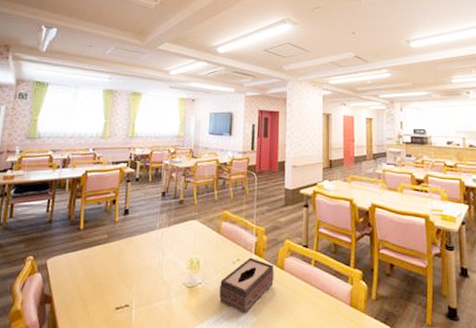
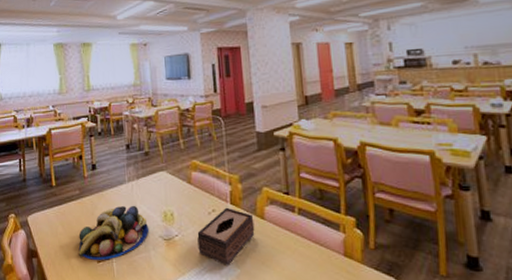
fruit bowl: none [97,251,174,307] -> present [78,205,149,260]

